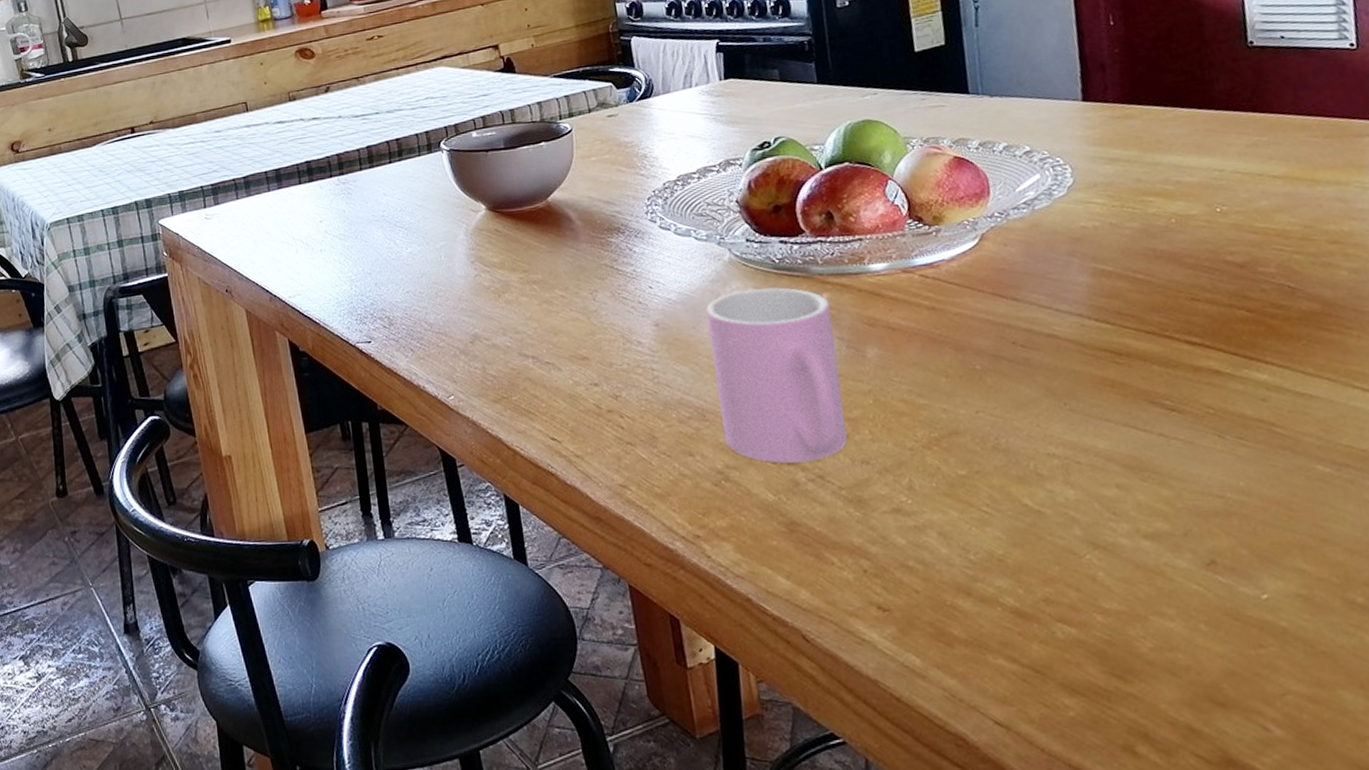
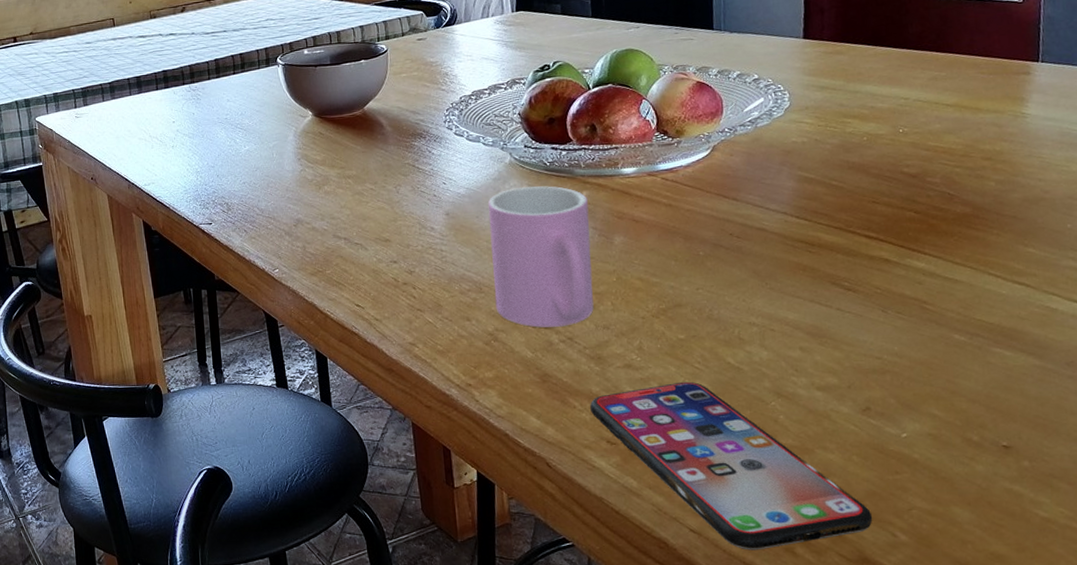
smartphone: none [852,529,1235,749] -> present [590,381,873,550]

